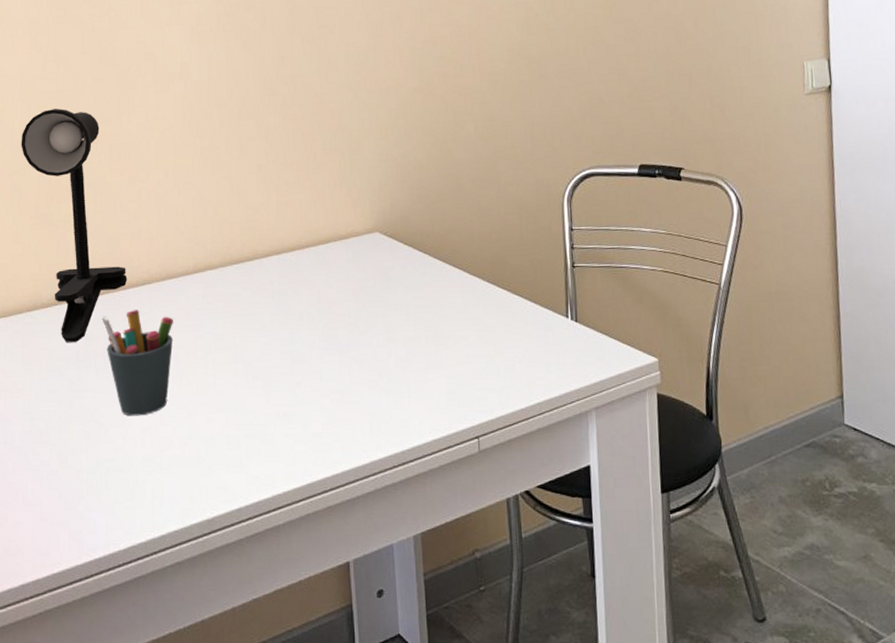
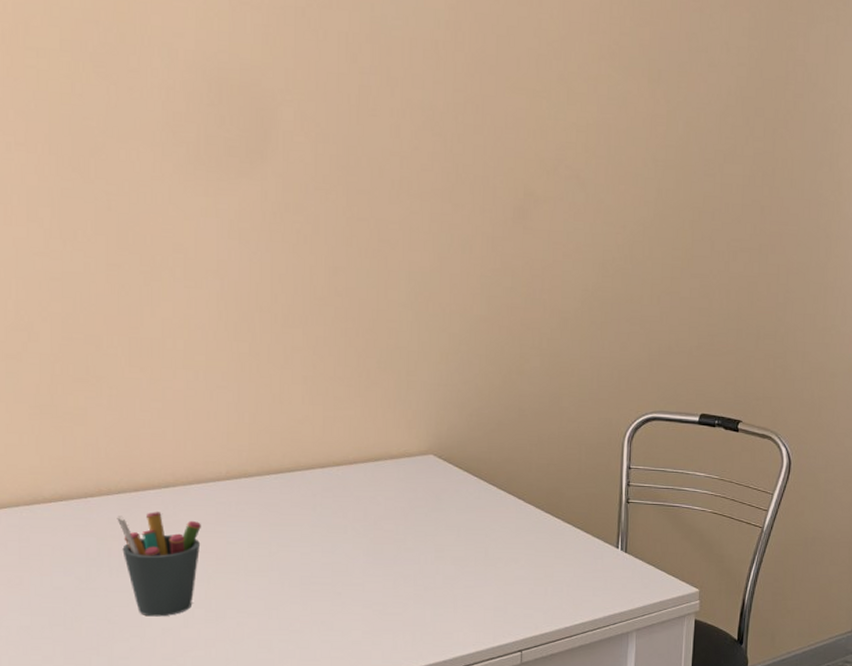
desk lamp: present [21,108,128,342] -> none [16,291,148,540]

